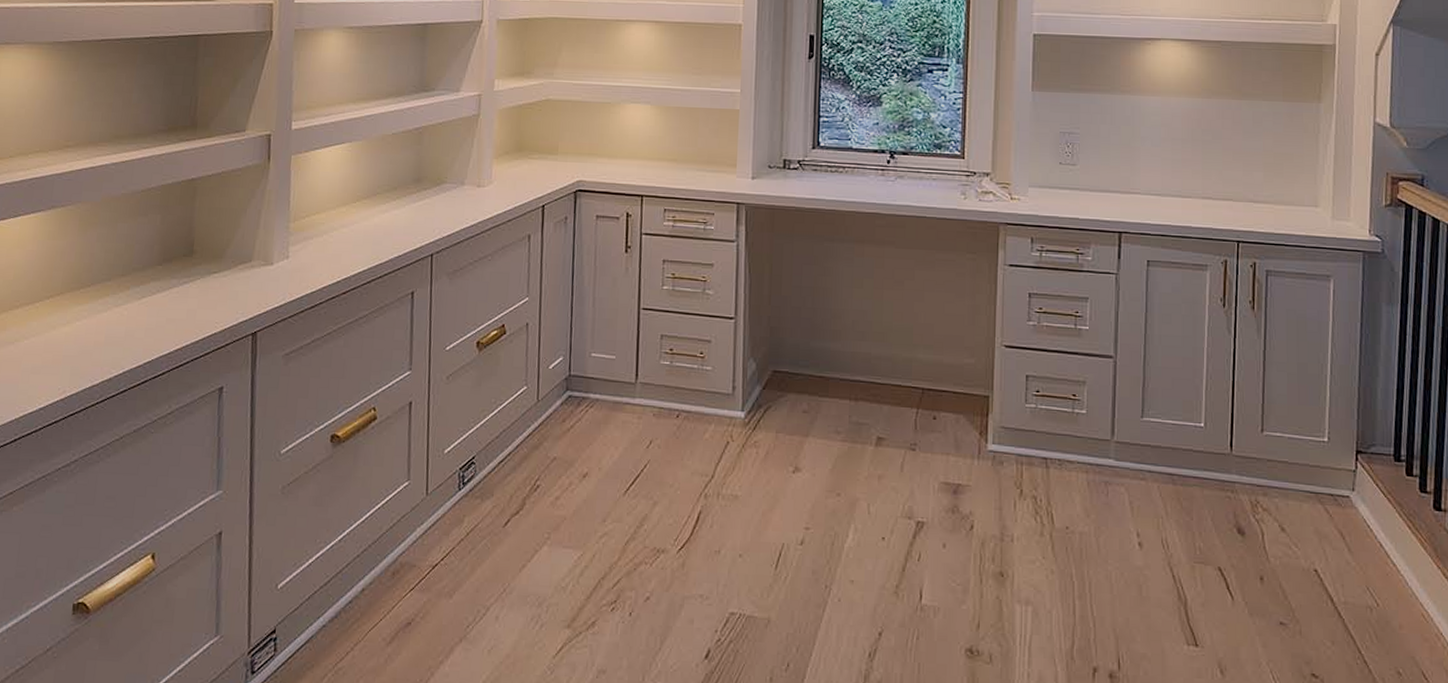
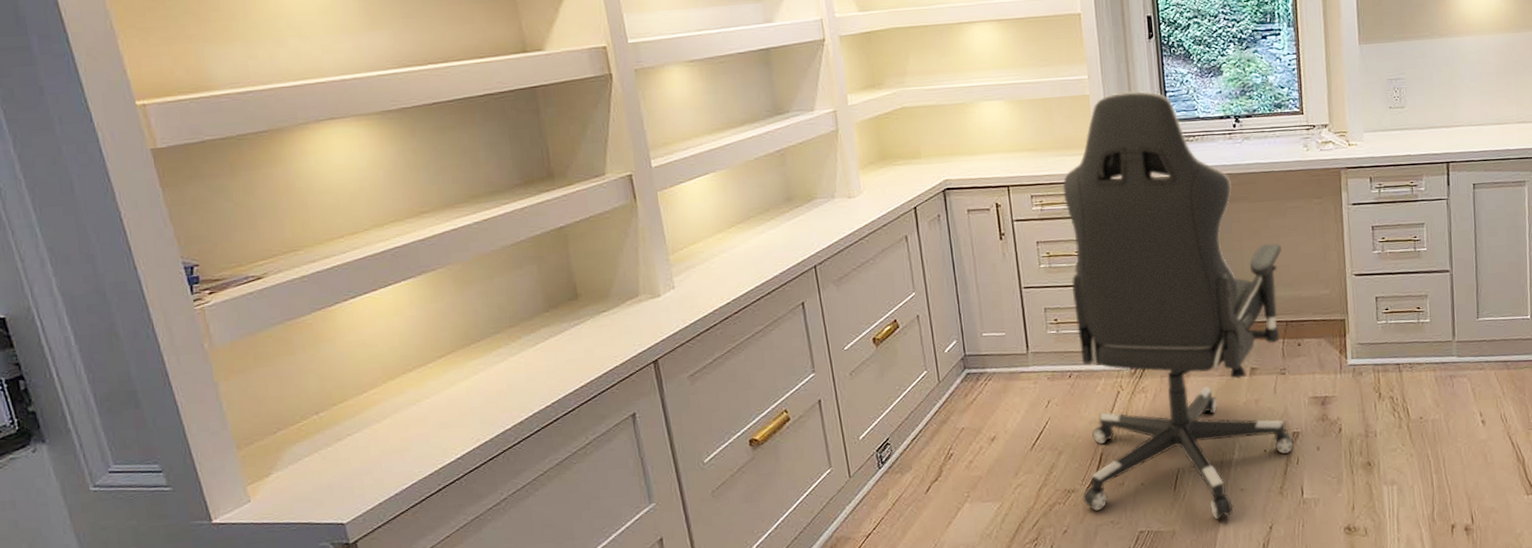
chair: none [672,110,925,615] -> present [1063,91,1295,521]

